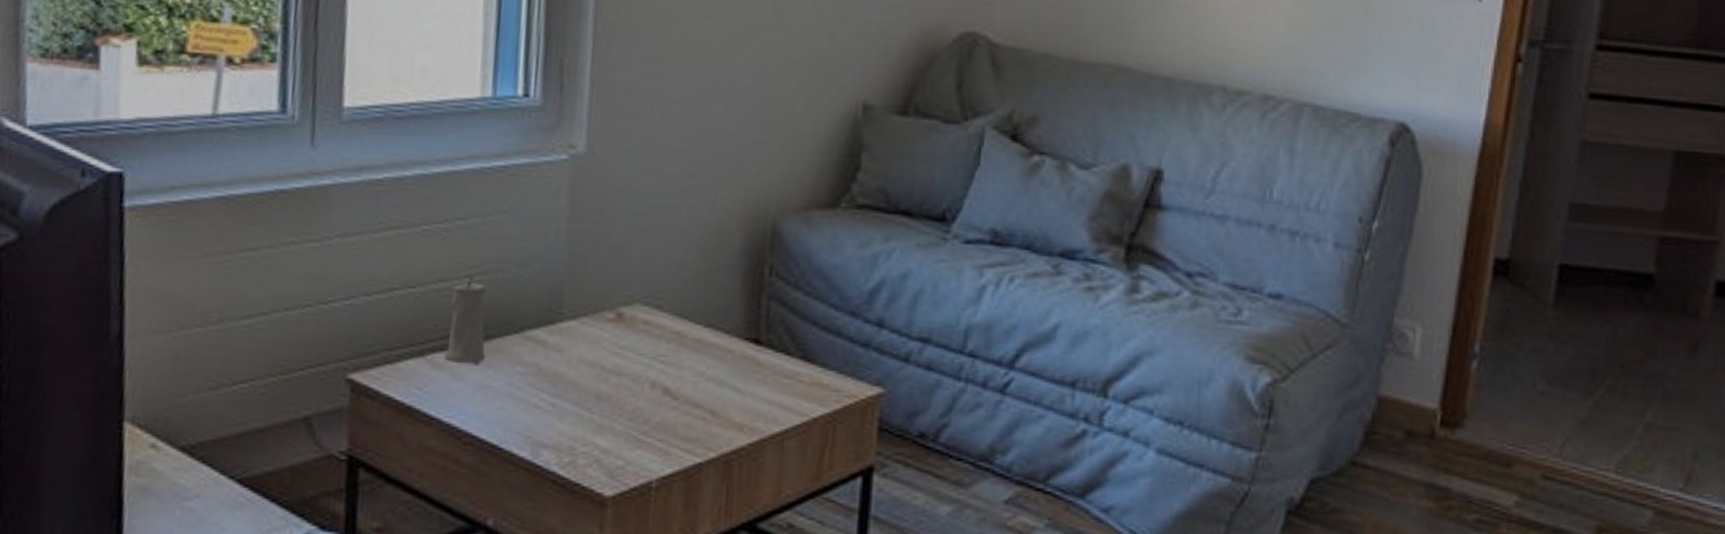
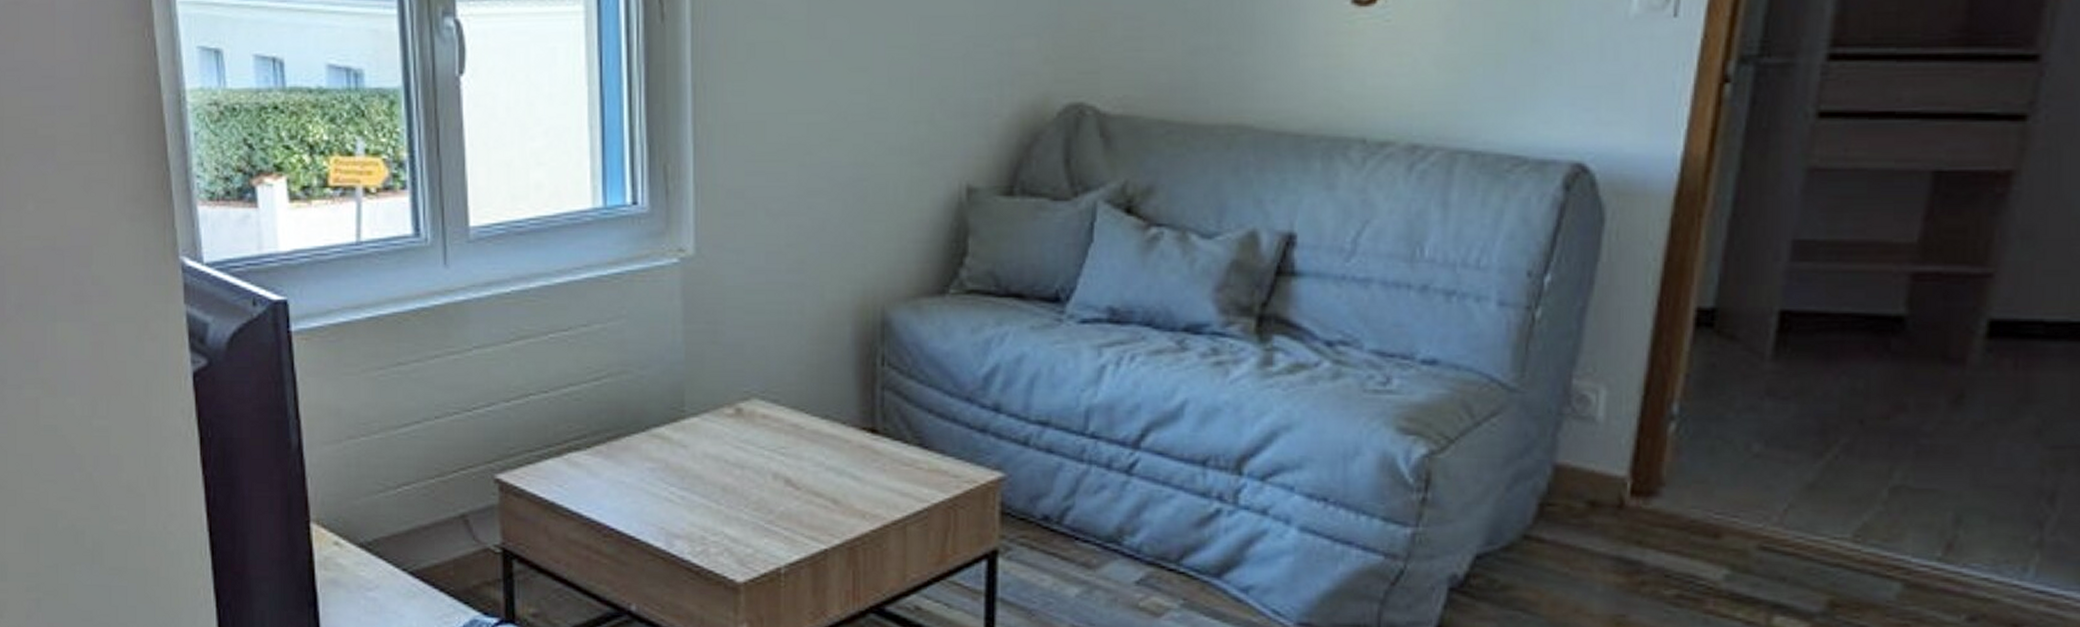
candle: present [443,279,487,365] -> none [579,382,616,462]

